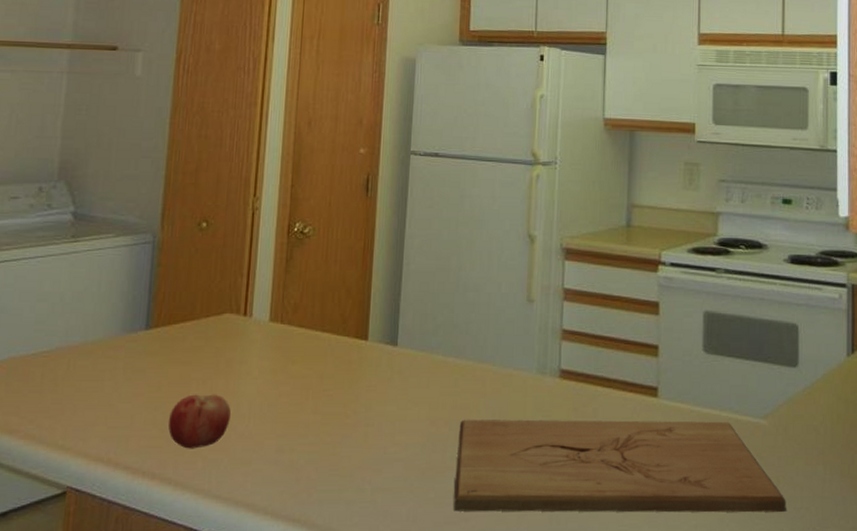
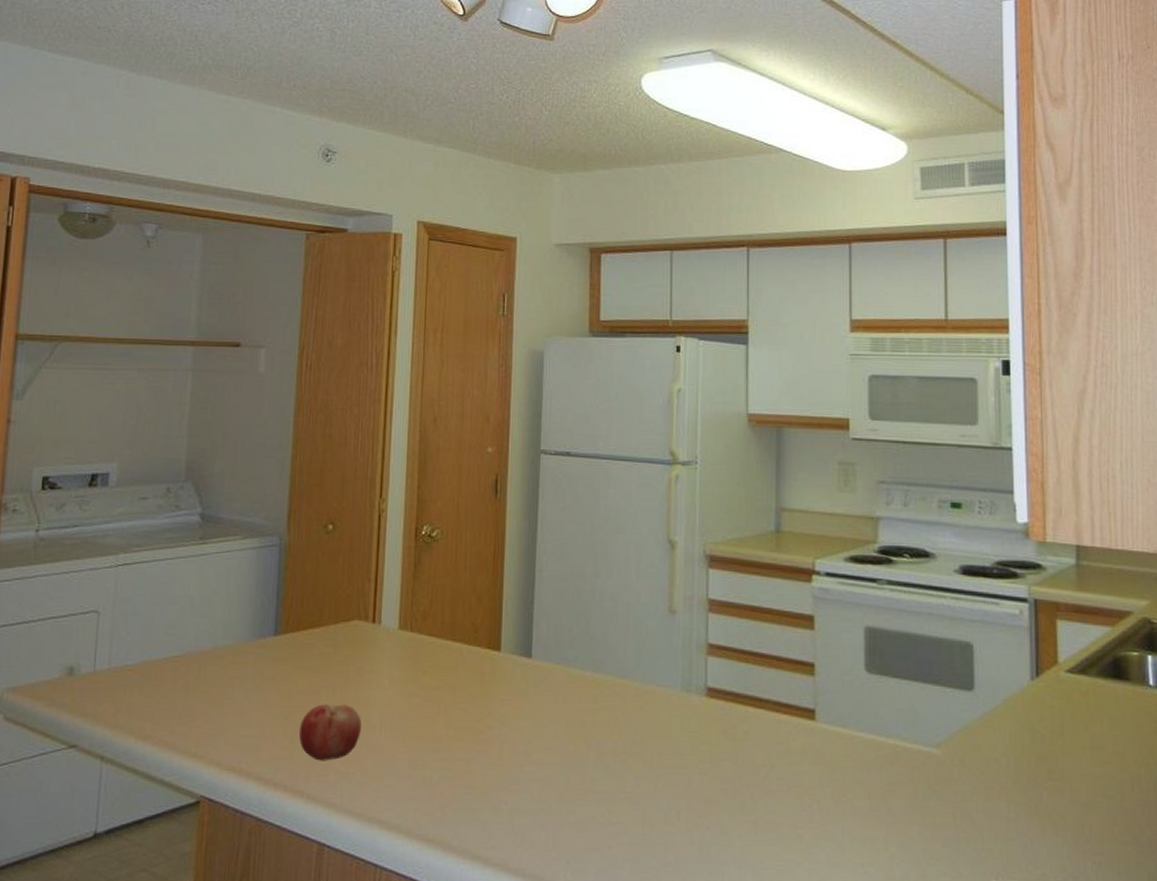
cutting board: present [453,419,787,513] -> none [595,738,966,854]

